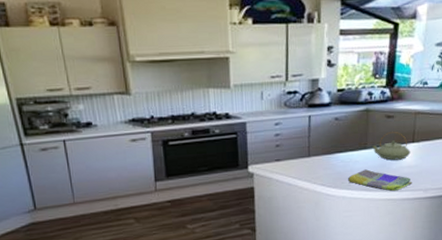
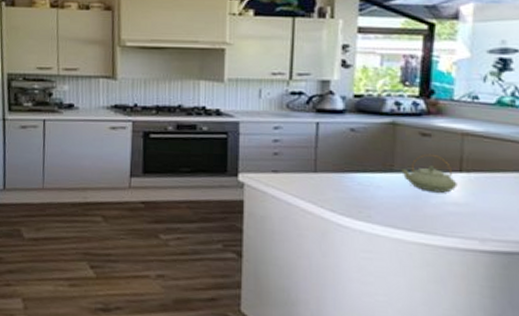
dish towel: present [347,169,413,192] -> none [366,199,462,235]

